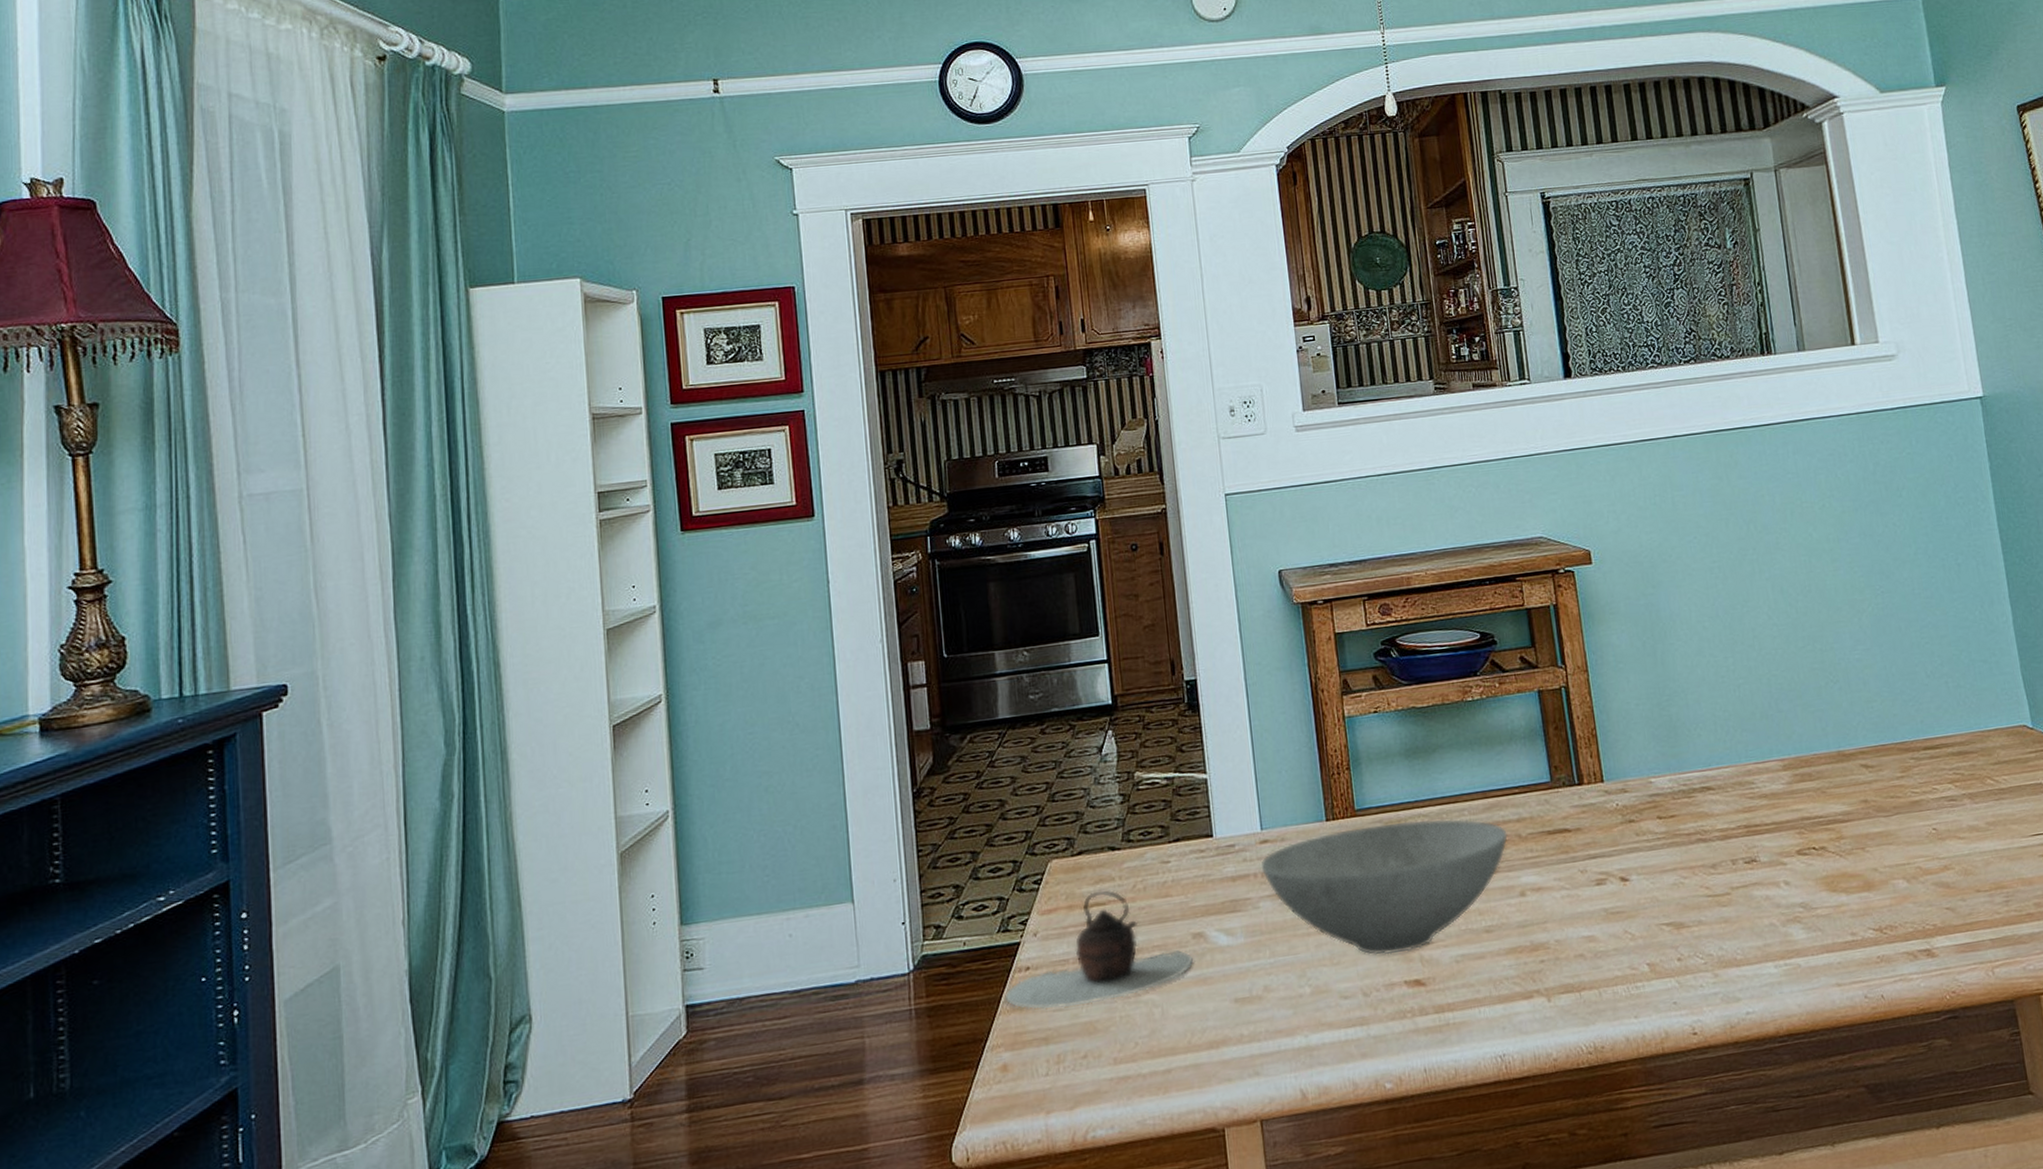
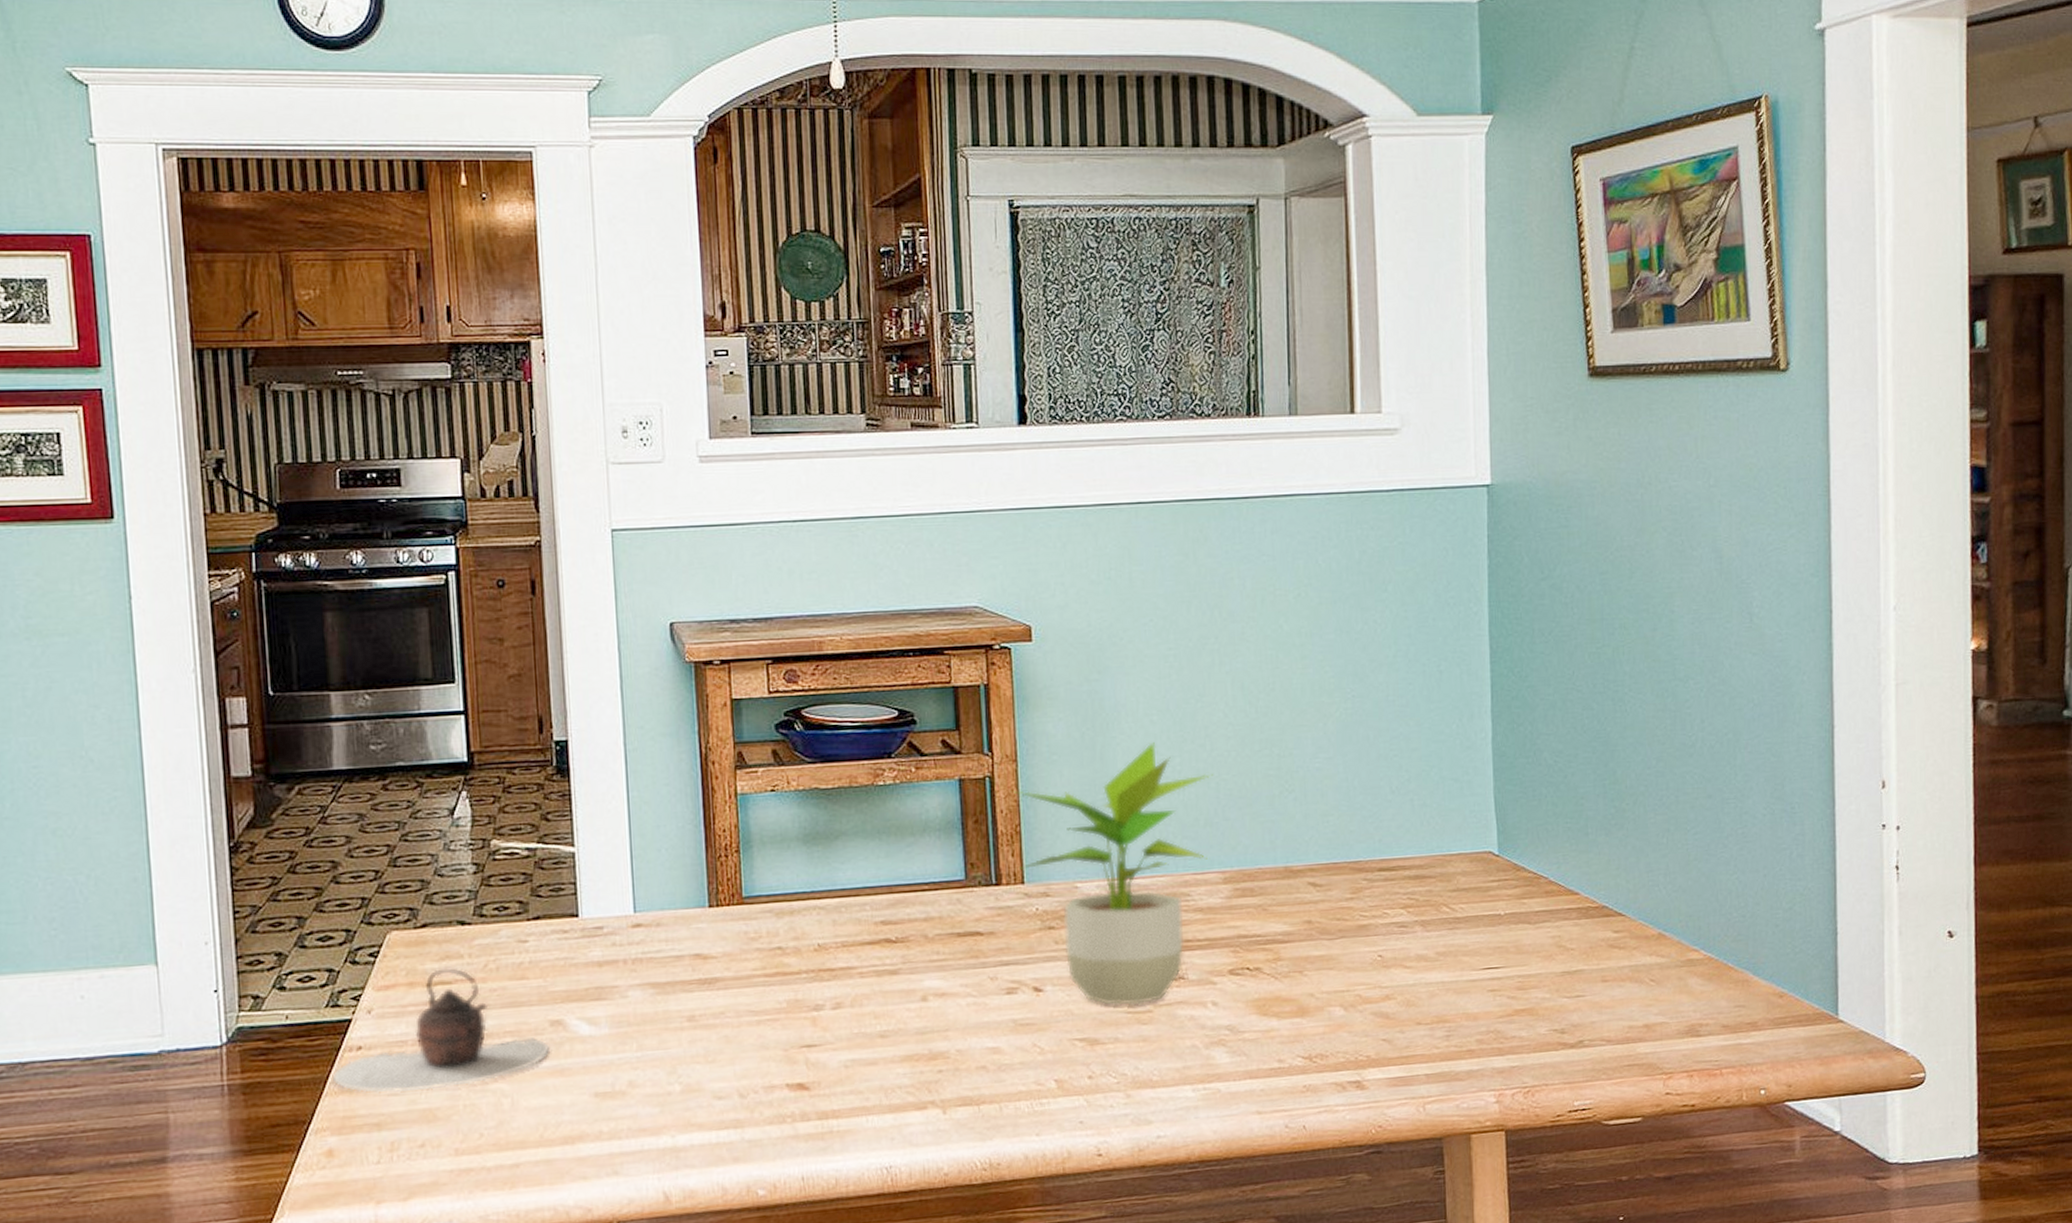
bowl: present [1260,819,1508,955] -> none [631,912,913,1055]
potted plant: none [1584,646,1767,890] -> present [1011,742,1213,1006]

